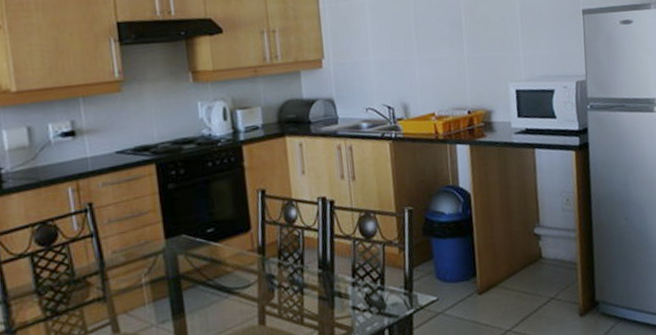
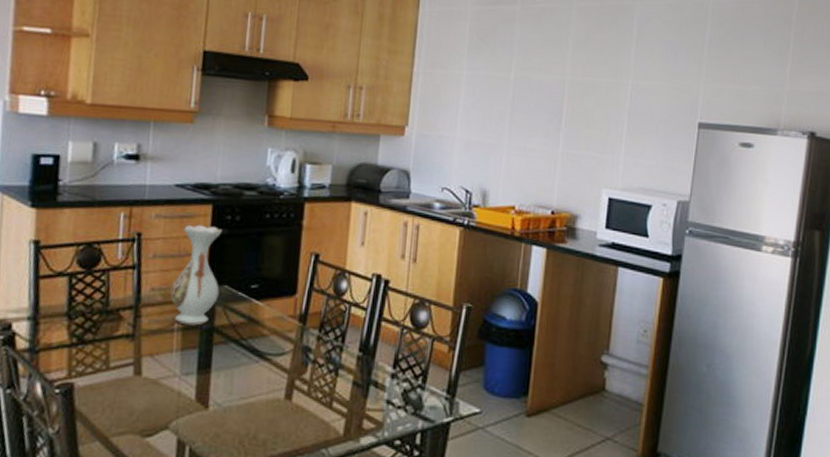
vase: none [131,182,179,279] -> present [170,224,223,326]

